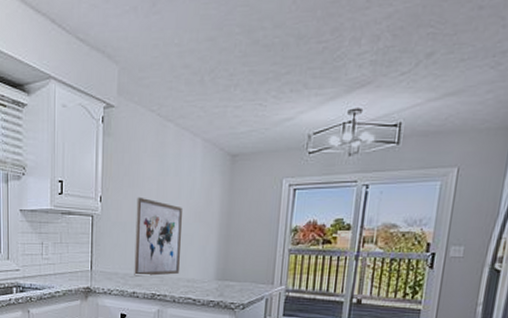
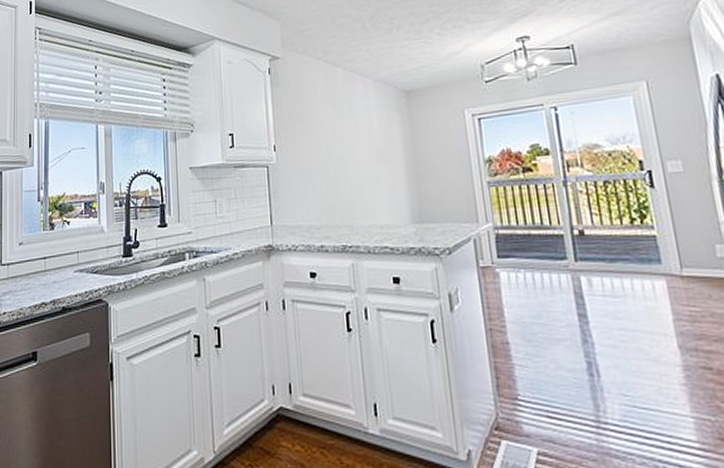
wall art: present [134,197,184,277] -> none [313,142,370,228]

